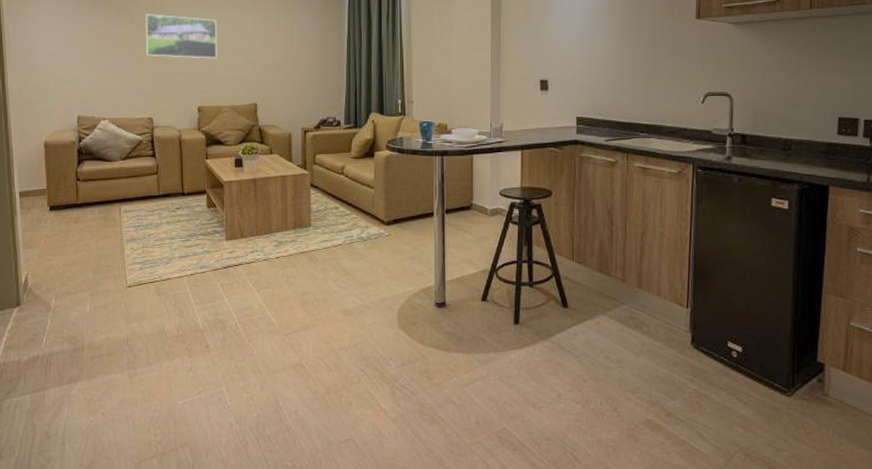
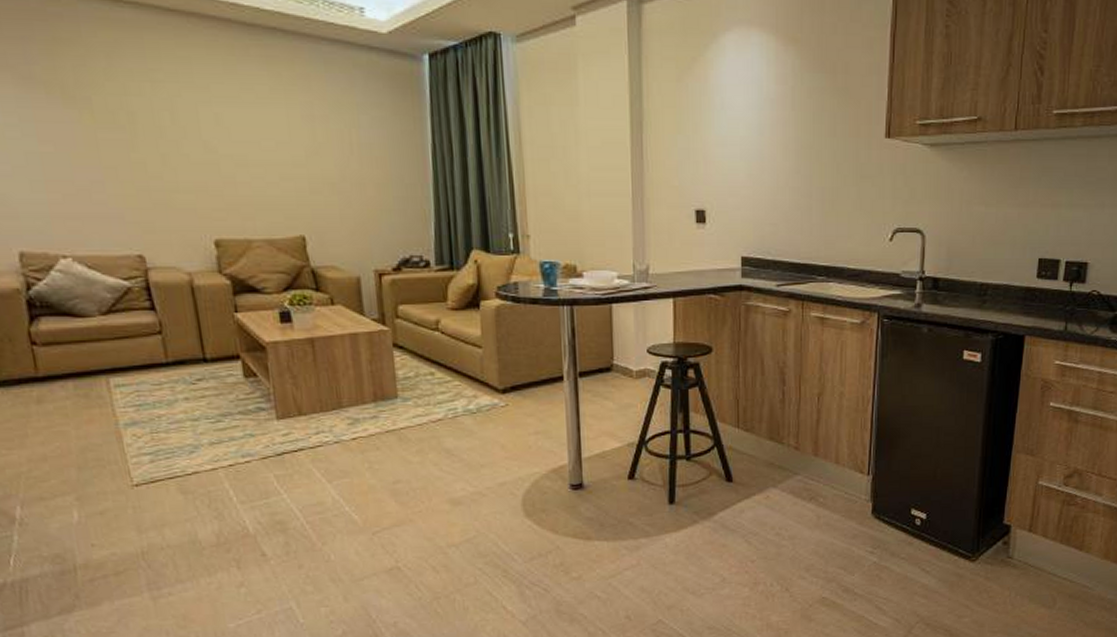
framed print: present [146,14,217,59] -> none [113,103,237,173]

